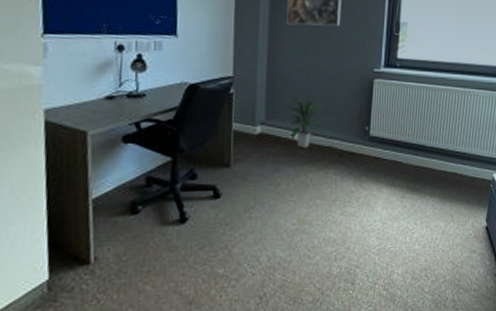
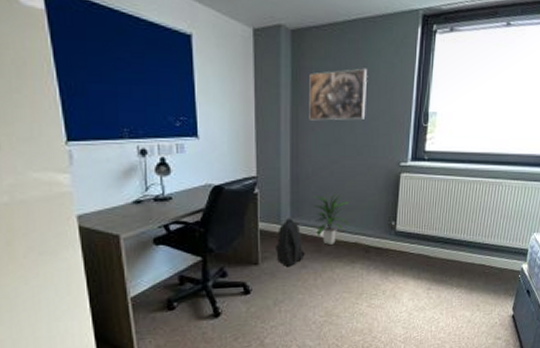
backpack: none [248,119,278,169] -> present [274,218,305,266]

